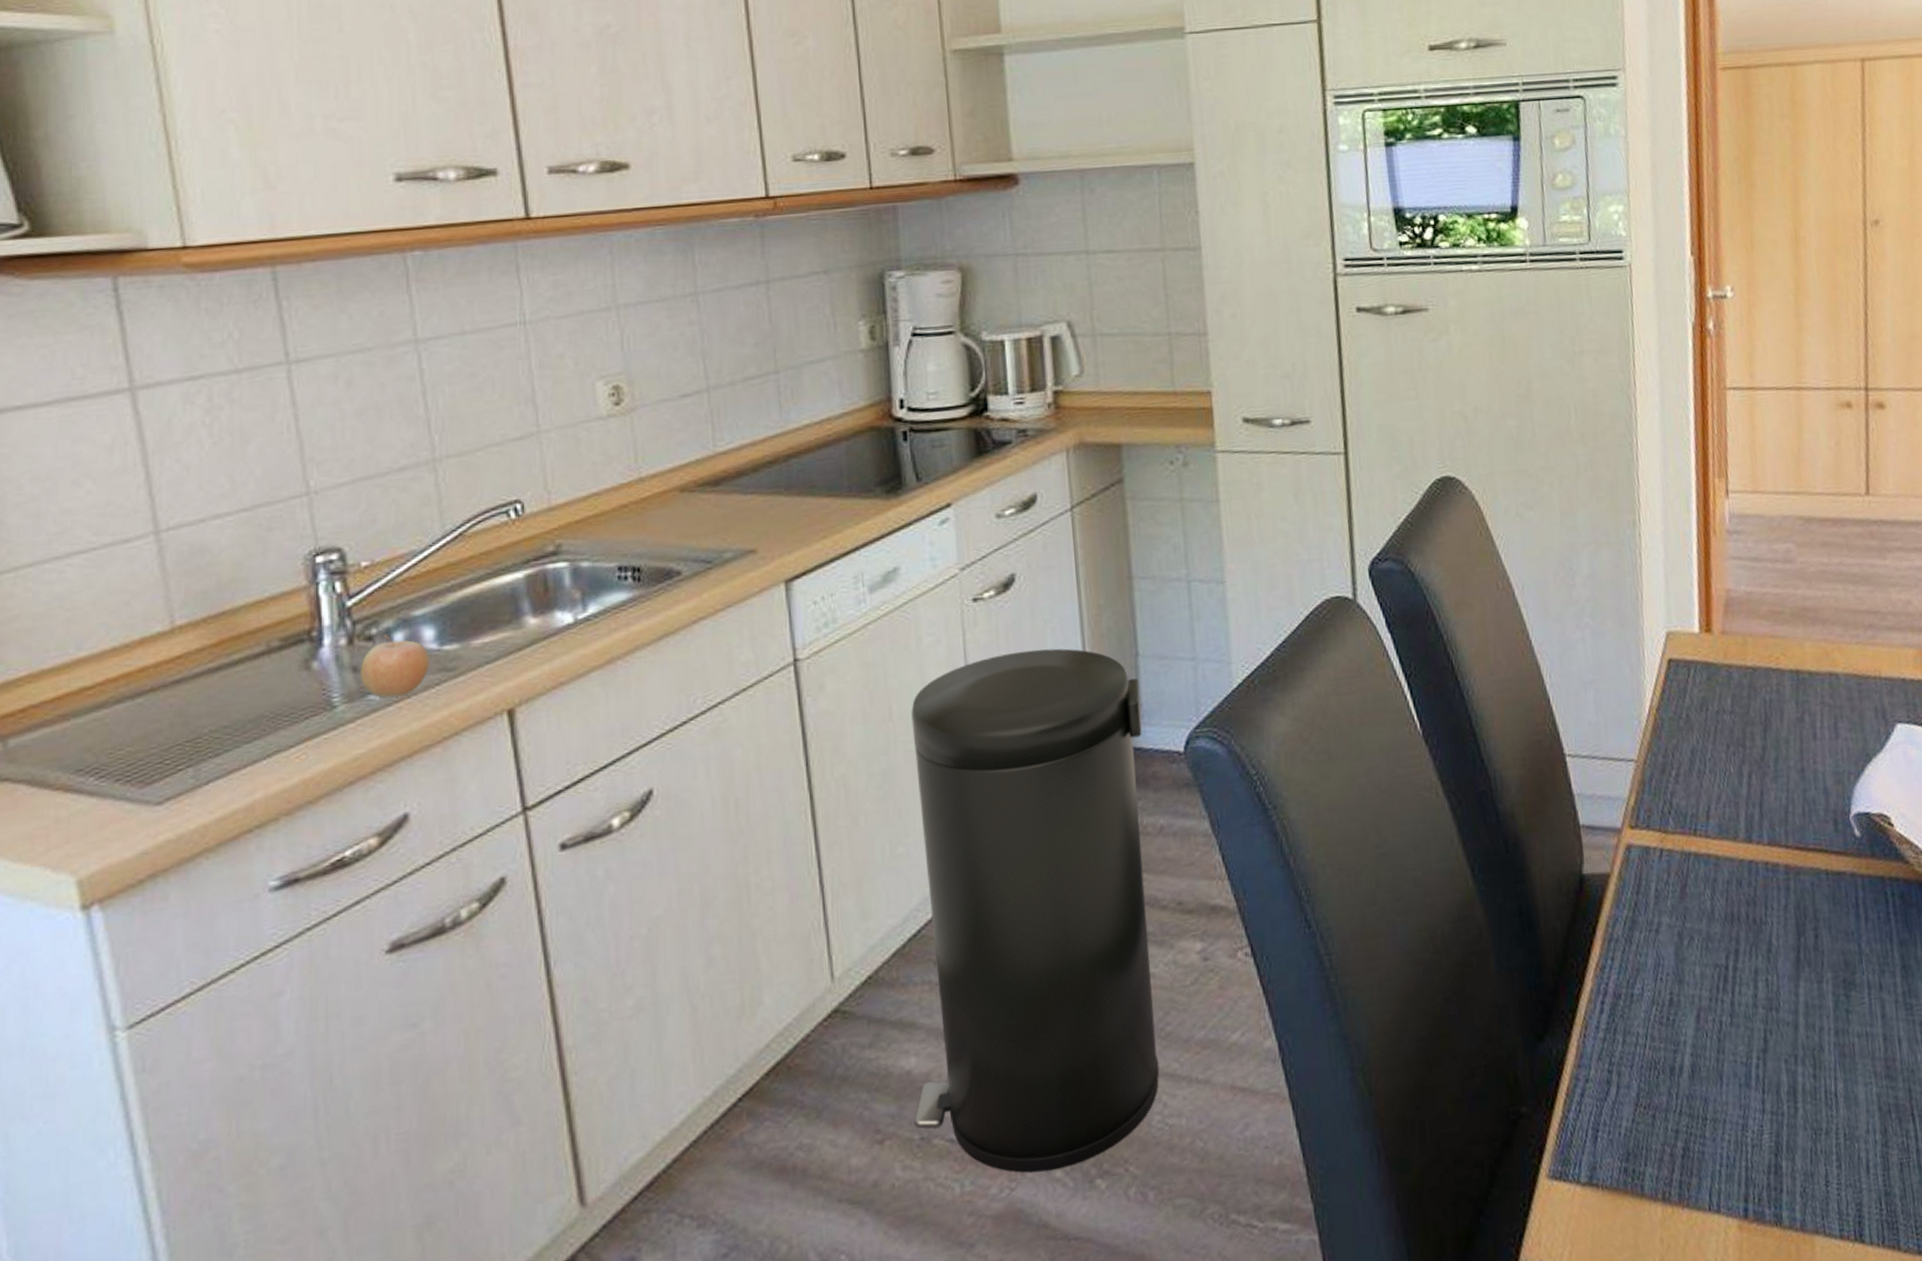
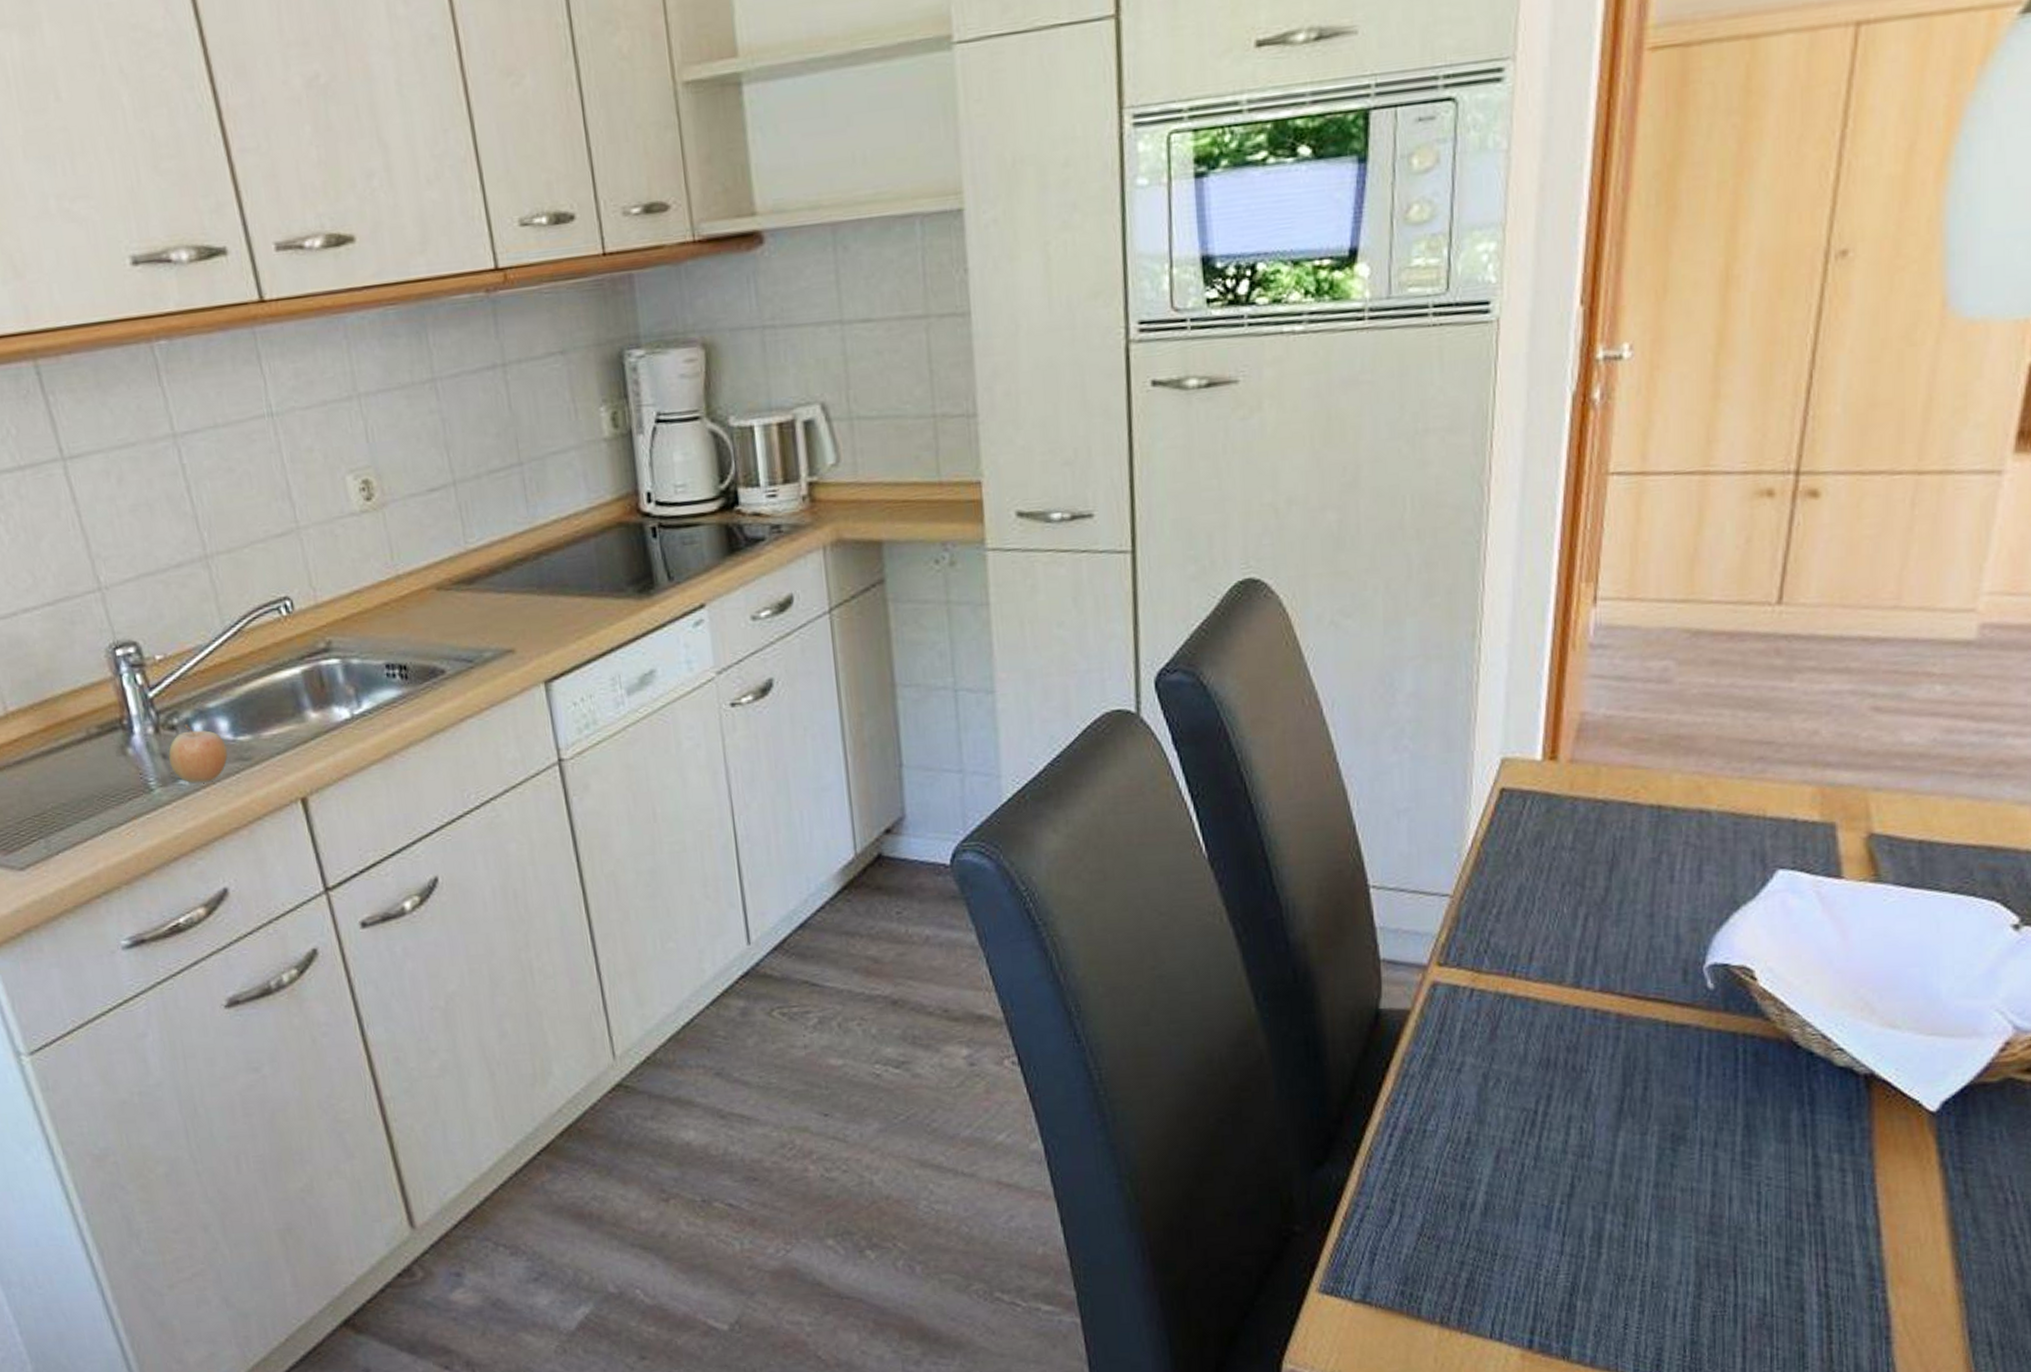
pedal bin: present [911,648,1160,1173] -> none [674,756,926,1239]

